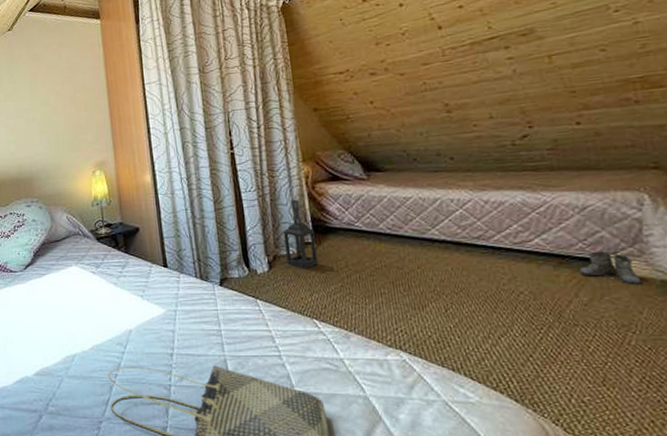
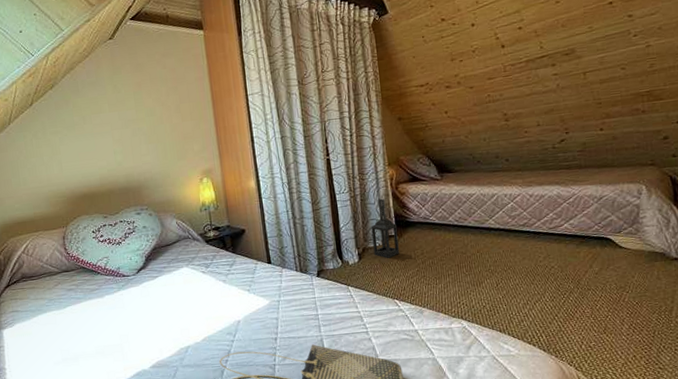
boots: present [579,251,643,285] -> none [594,231,637,256]

